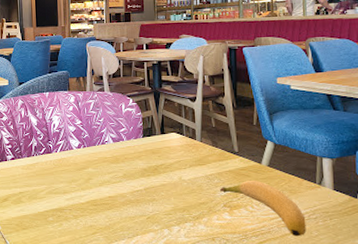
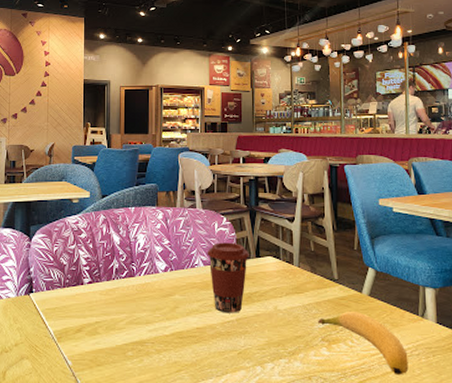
coffee cup: none [115,121,155,184] -> present [207,242,249,313]

